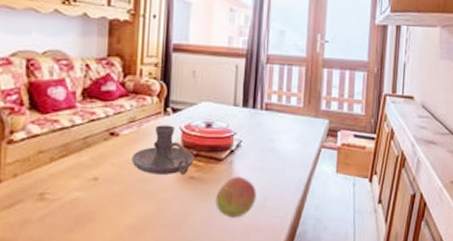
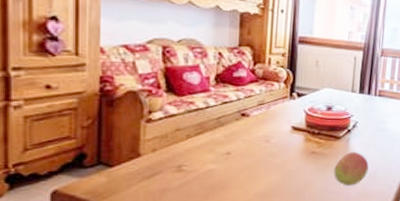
candle holder: present [132,125,194,174] -> none [261,107,316,150]

